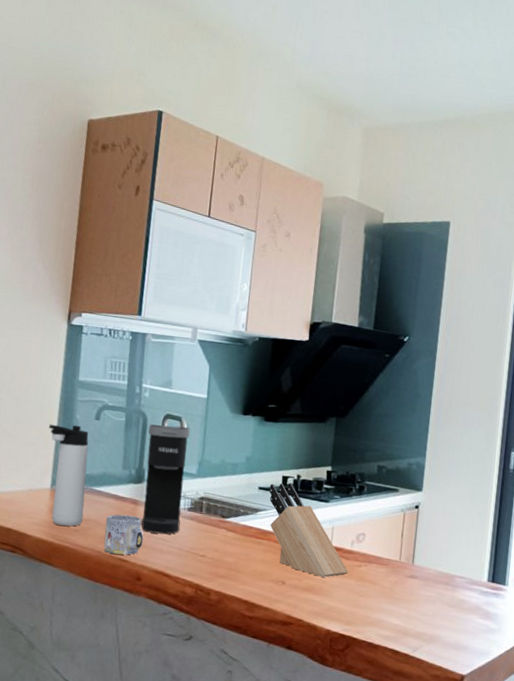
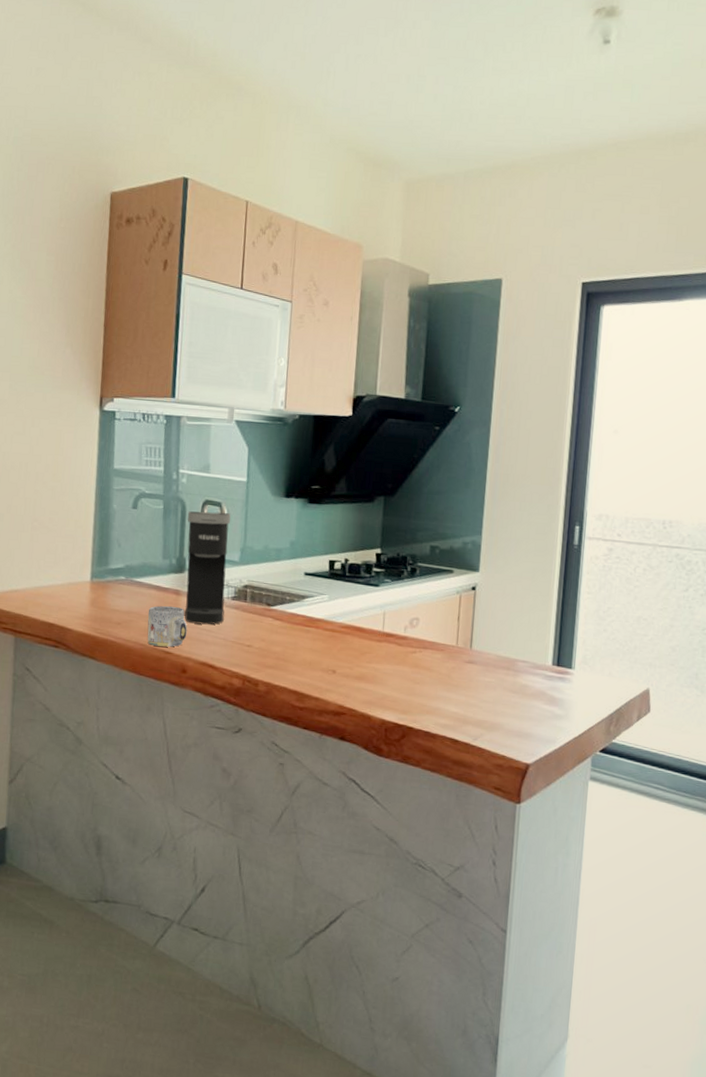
thermos bottle: present [49,424,89,527] -> none [86,515,127,620]
knife block: present [269,482,348,578] -> none [315,567,402,665]

